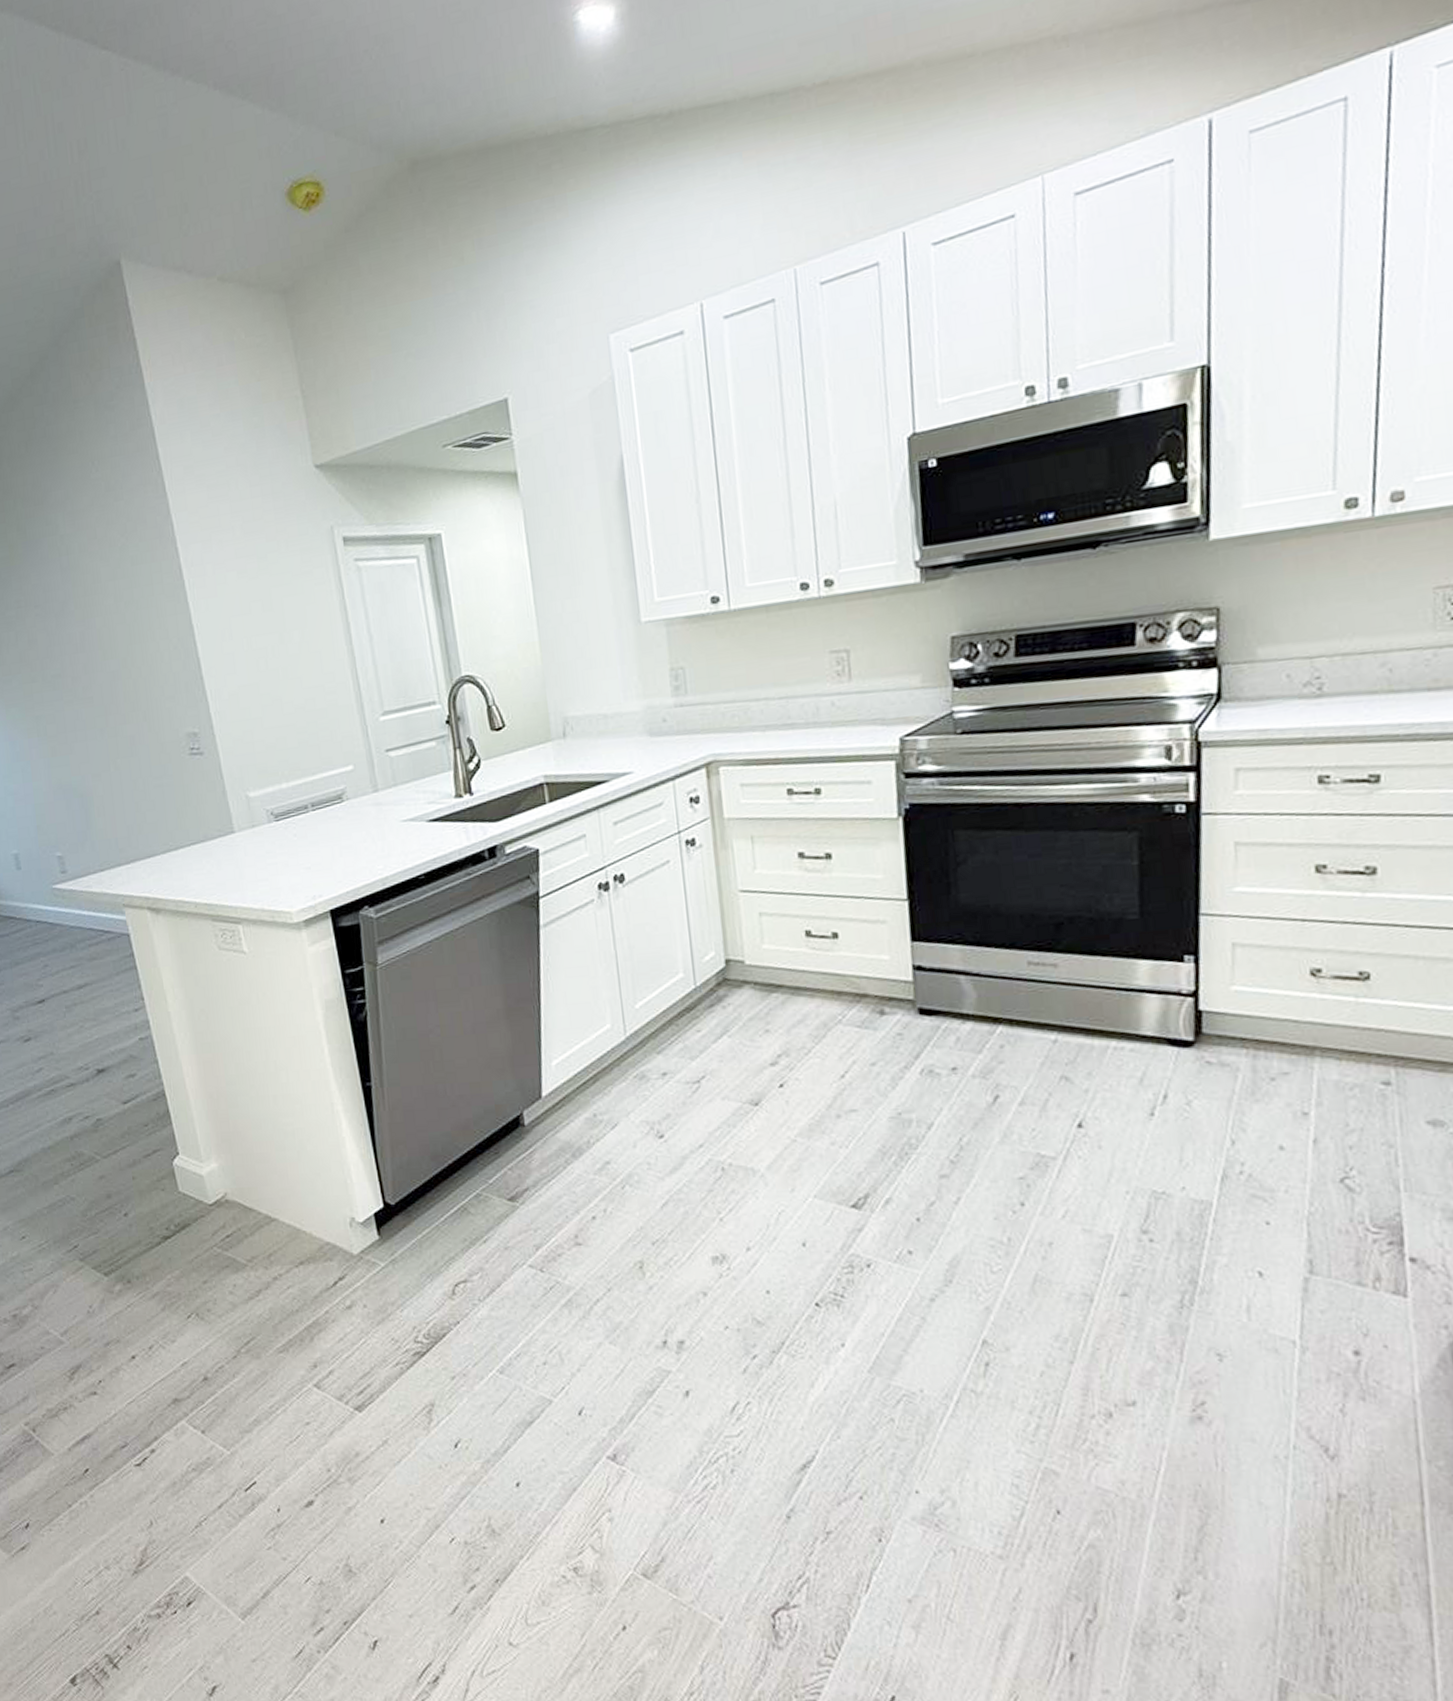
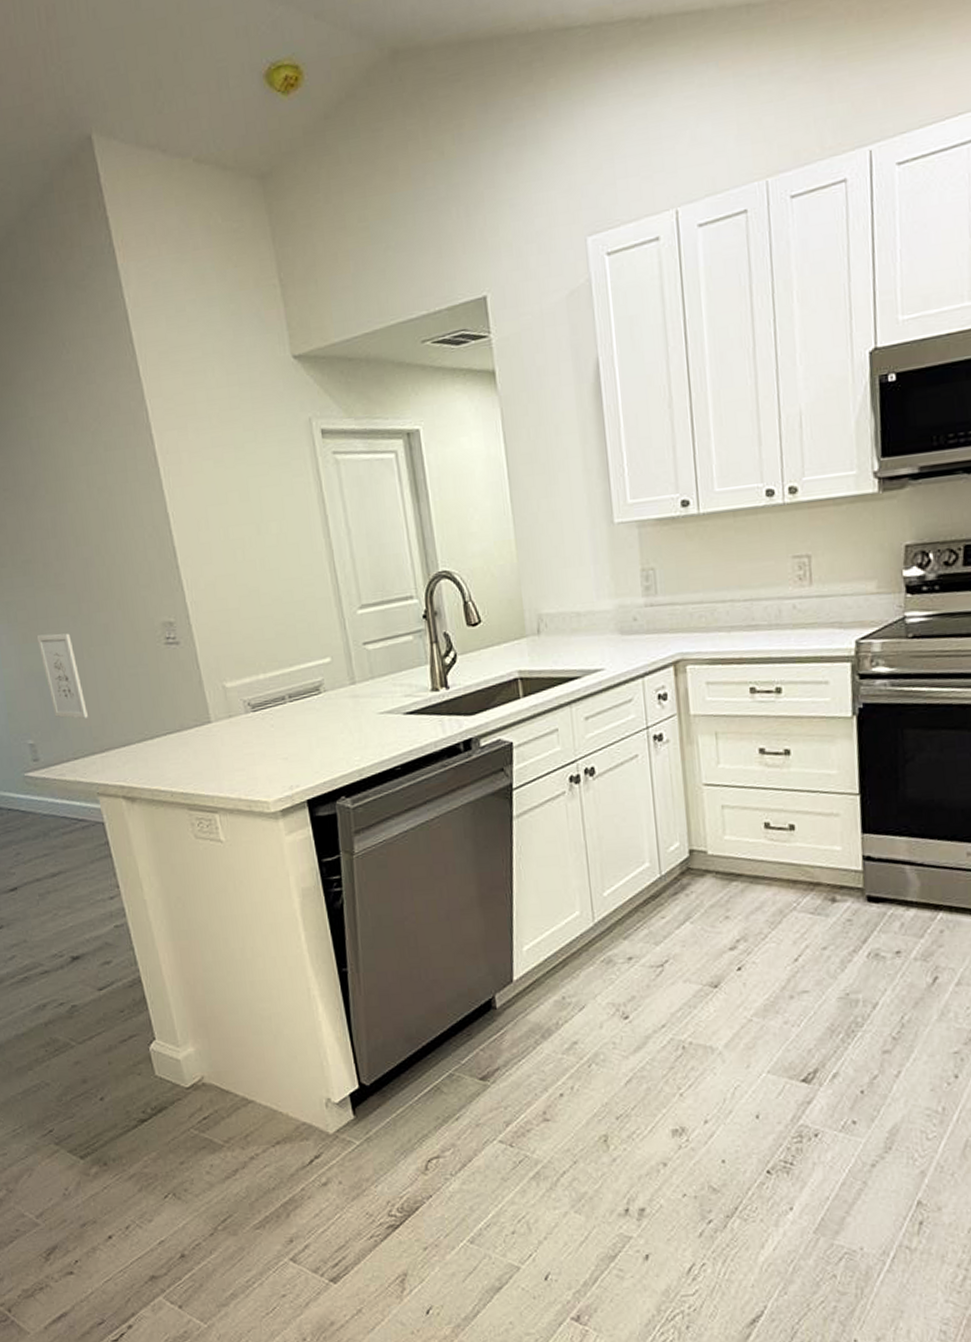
wall art: none [65,746,114,831] -> present [36,633,88,719]

